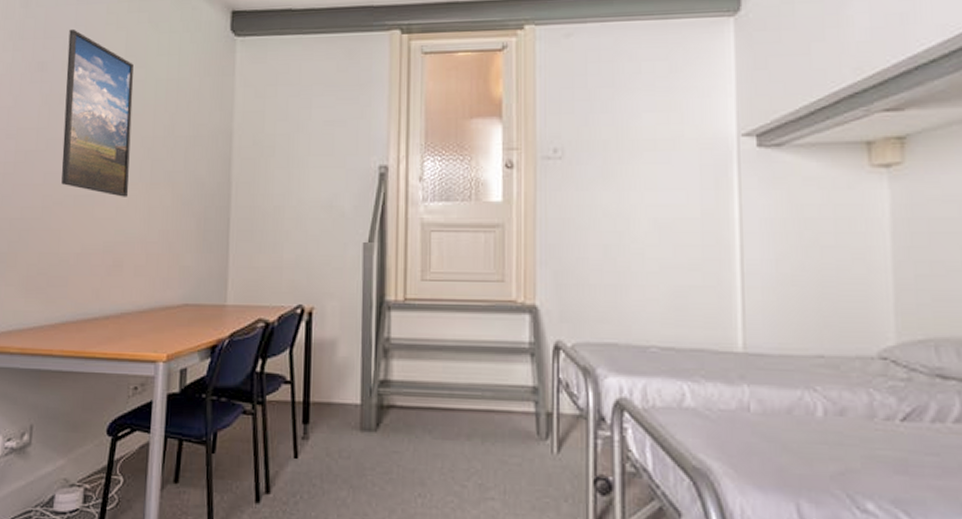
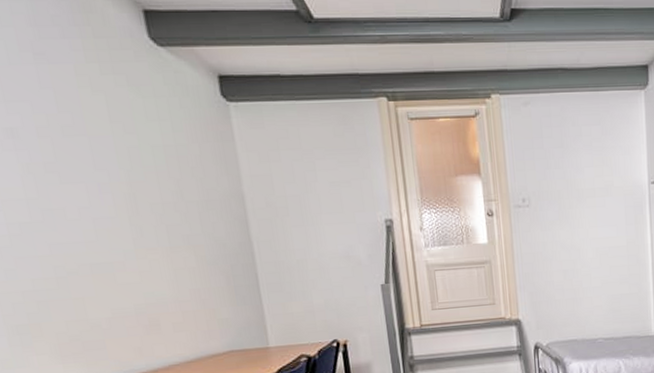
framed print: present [61,29,134,197] -> none [34,91,150,262]

